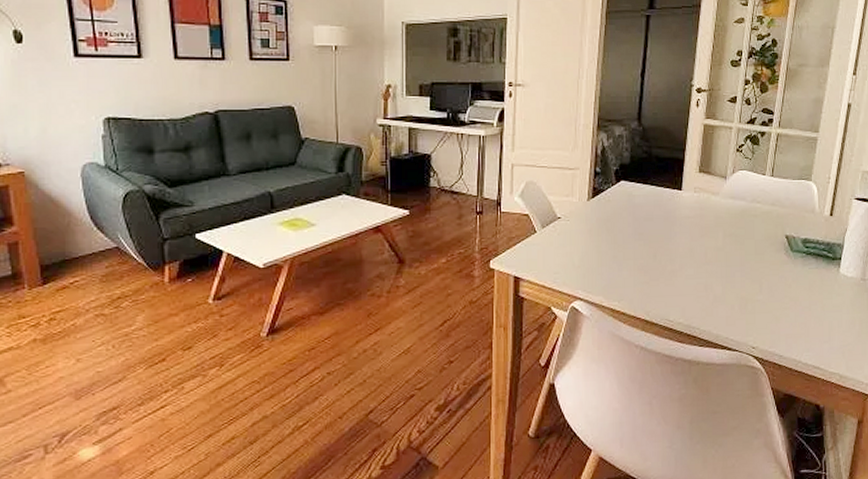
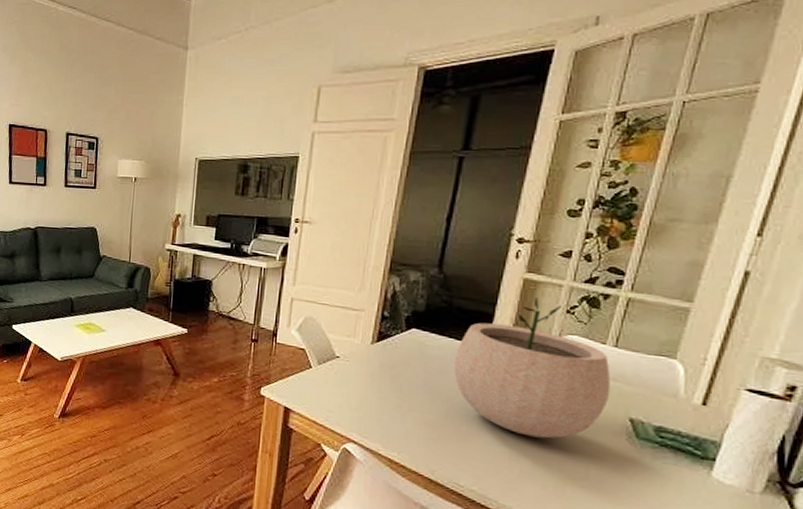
plant pot: none [657,140,771,265] -> present [454,297,611,439]

